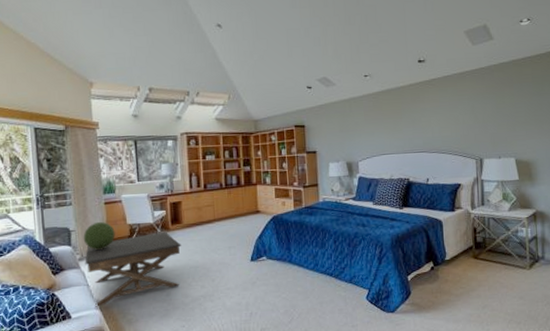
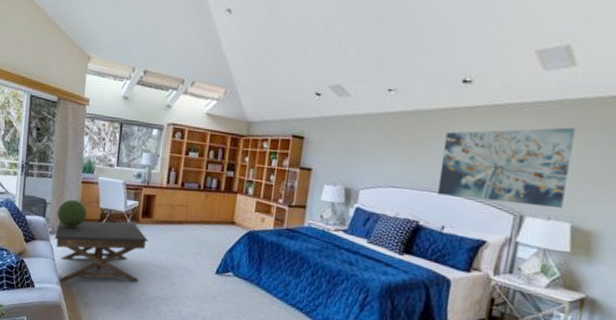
wall art: none [414,85,507,154] -> present [437,127,576,209]

